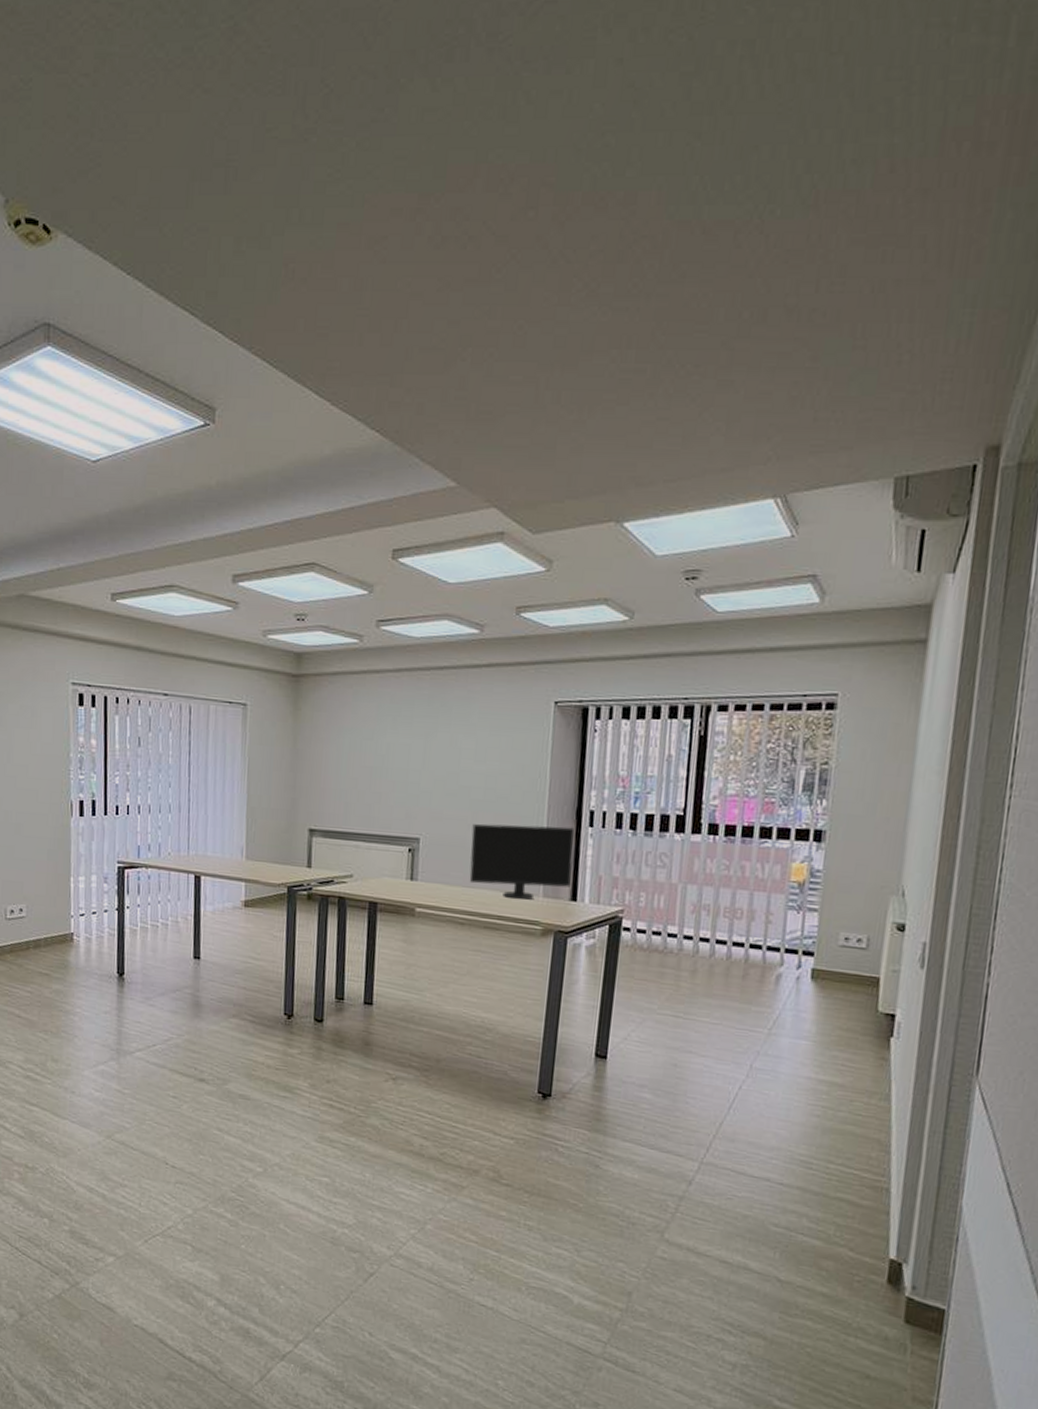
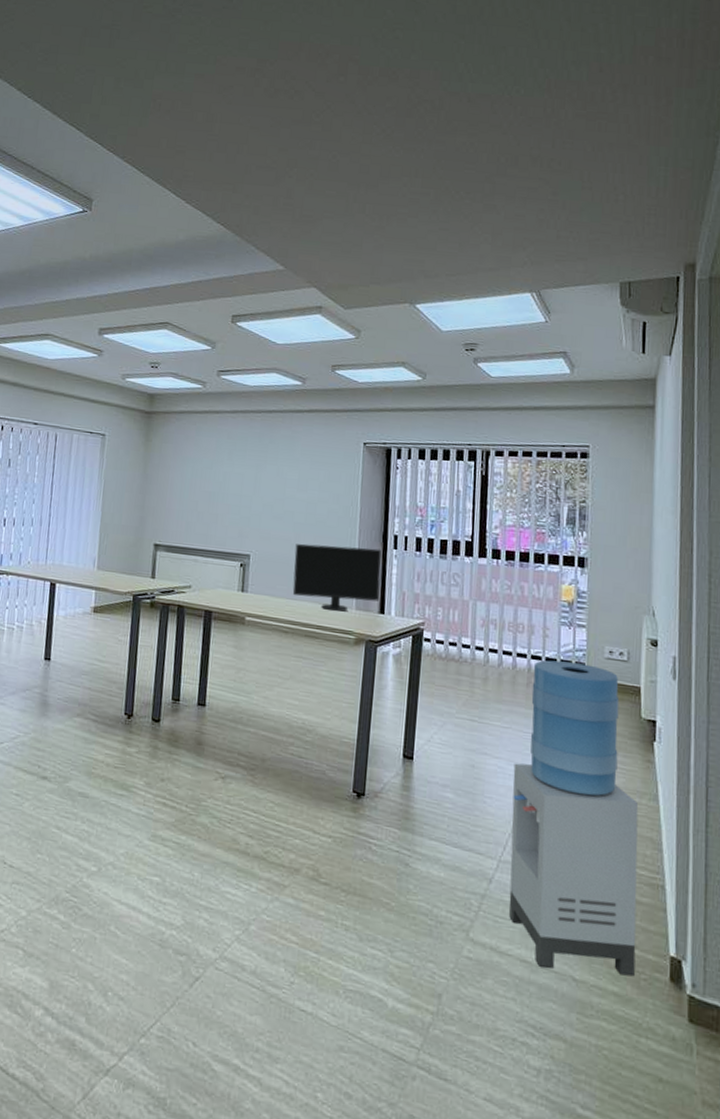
water cooler: none [710,949,867,1279] -> present [509,660,639,977]

